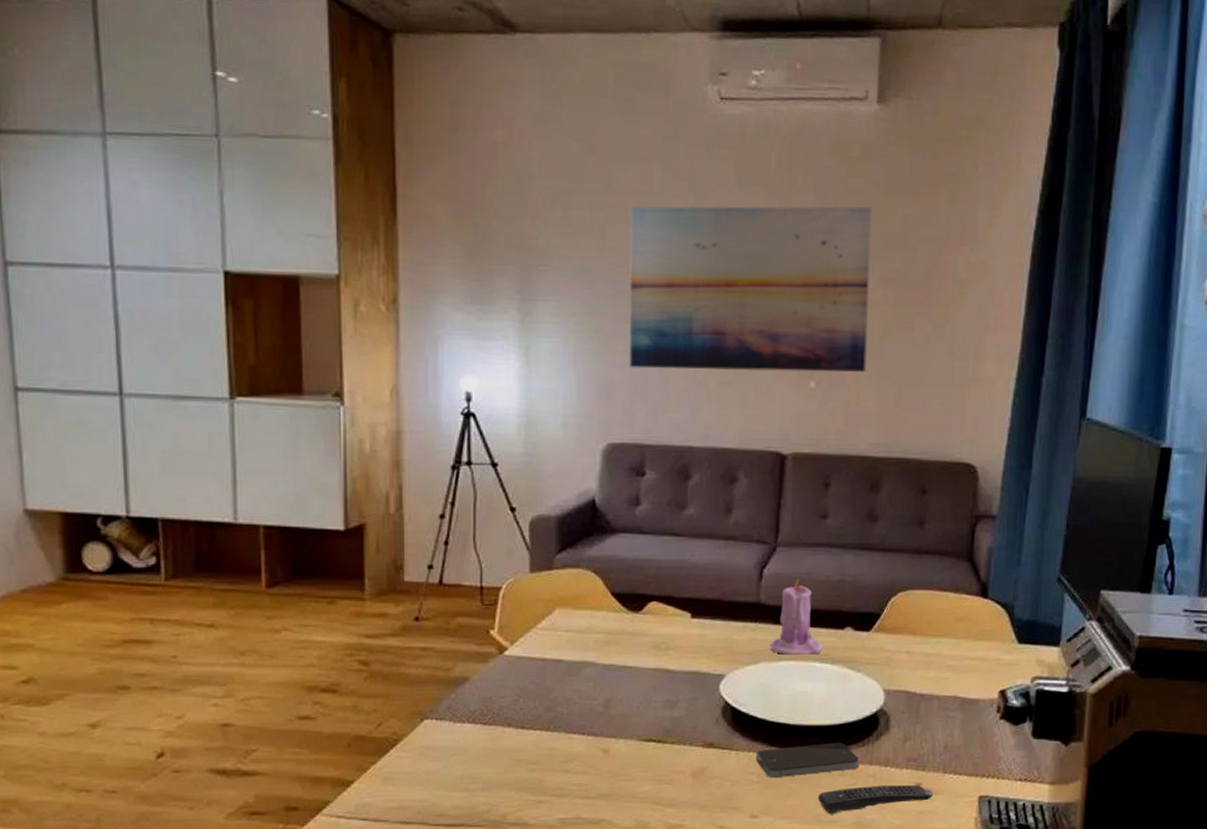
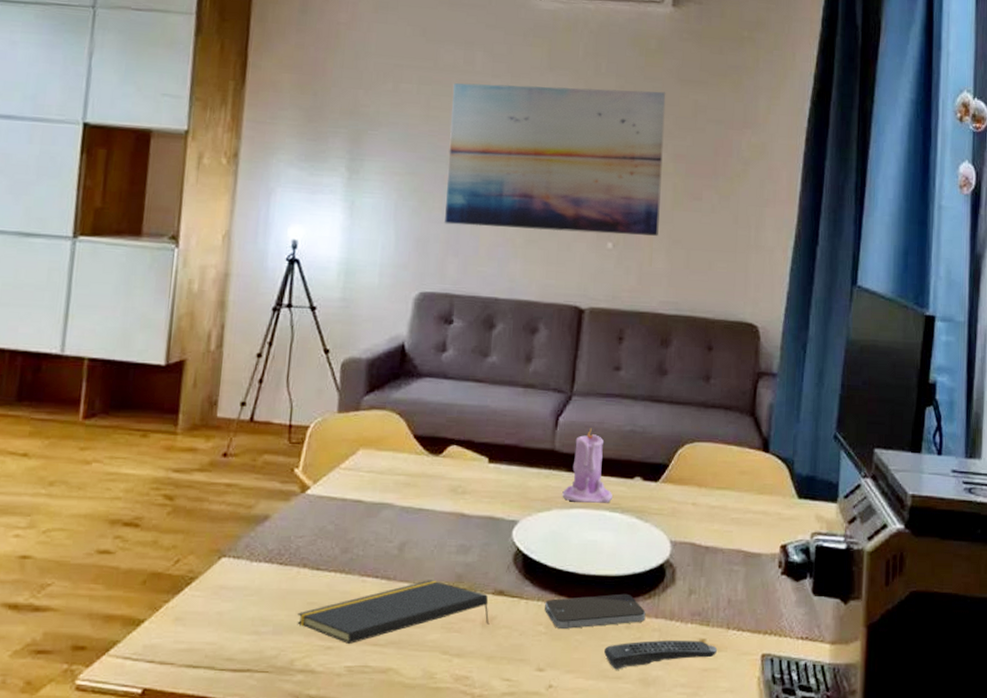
notepad: none [506,735,701,798] -> present [297,580,490,644]

